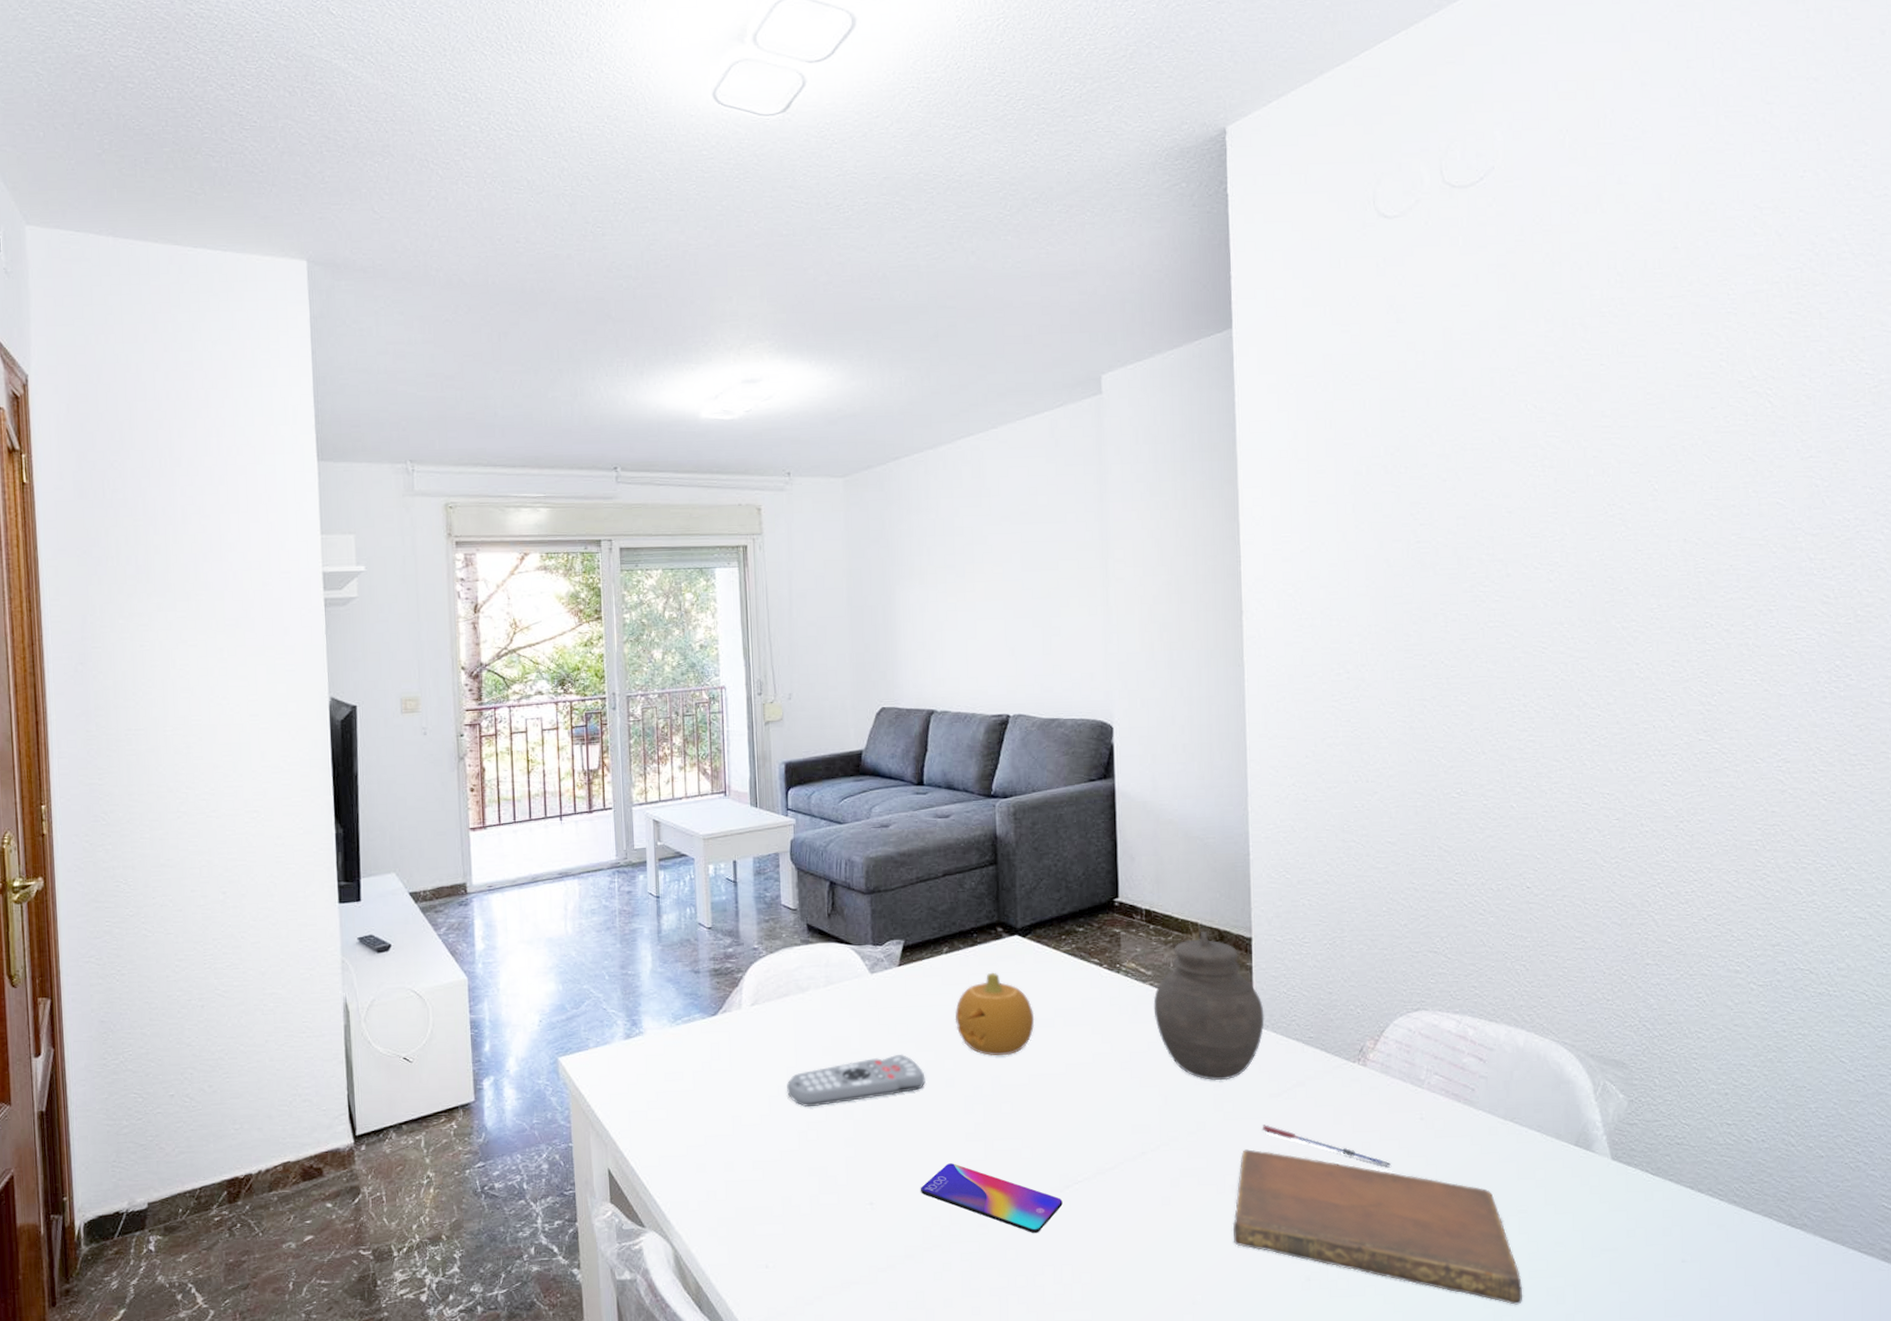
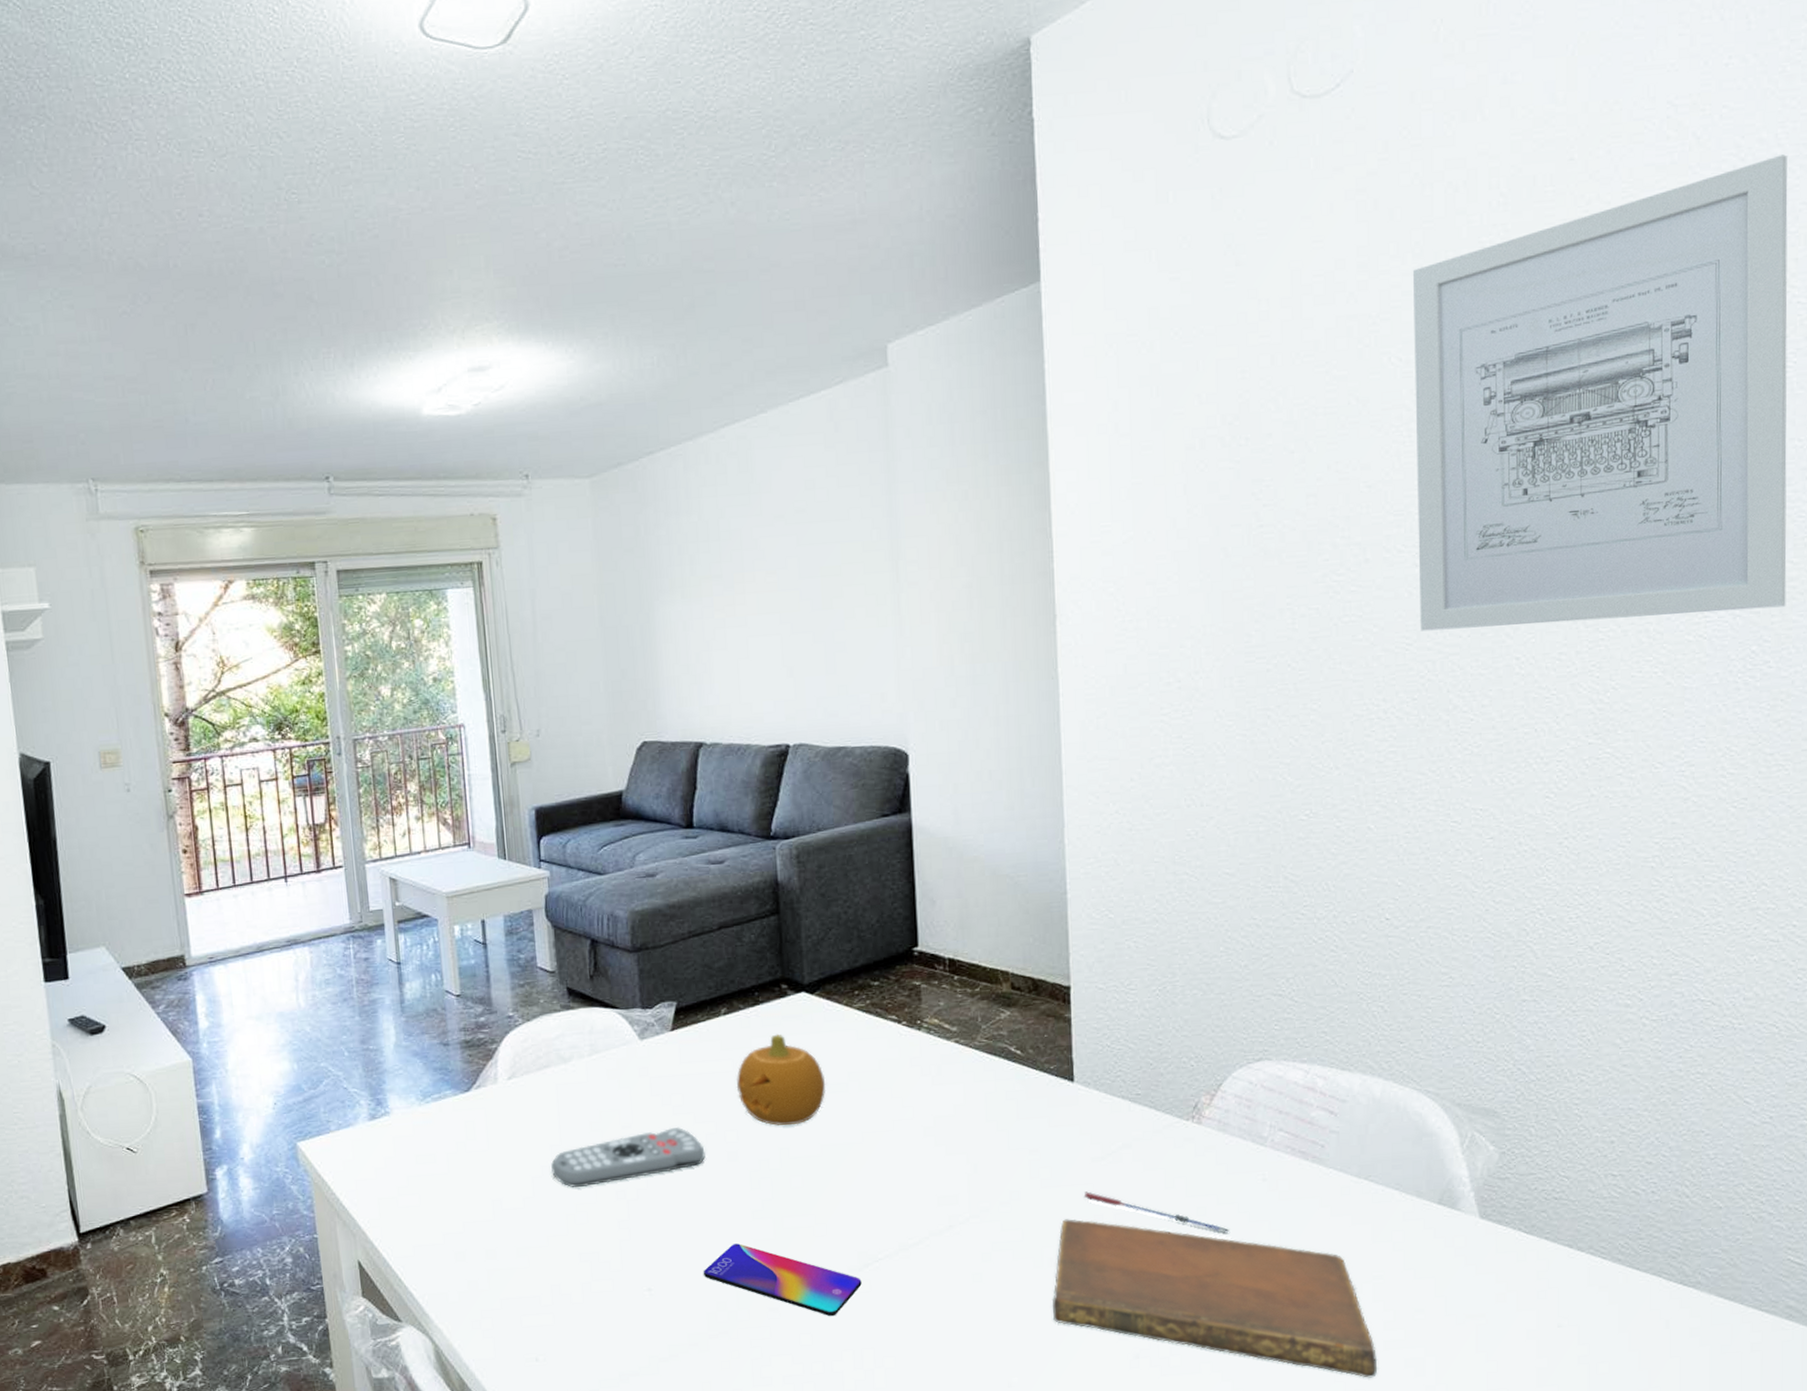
jar: present [1153,932,1265,1081] -> none [959,981,1086,1146]
wall art: none [1544,252,1864,638] -> present [1412,154,1788,632]

